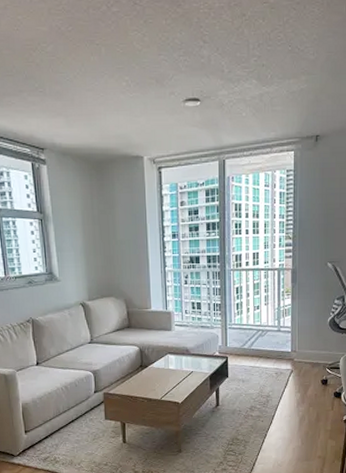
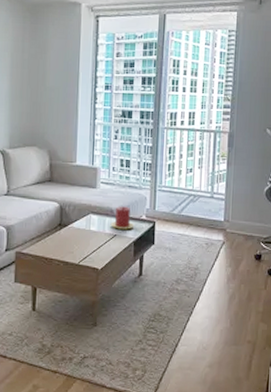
candle: none [187,345,209,366] -> present [110,206,135,230]

